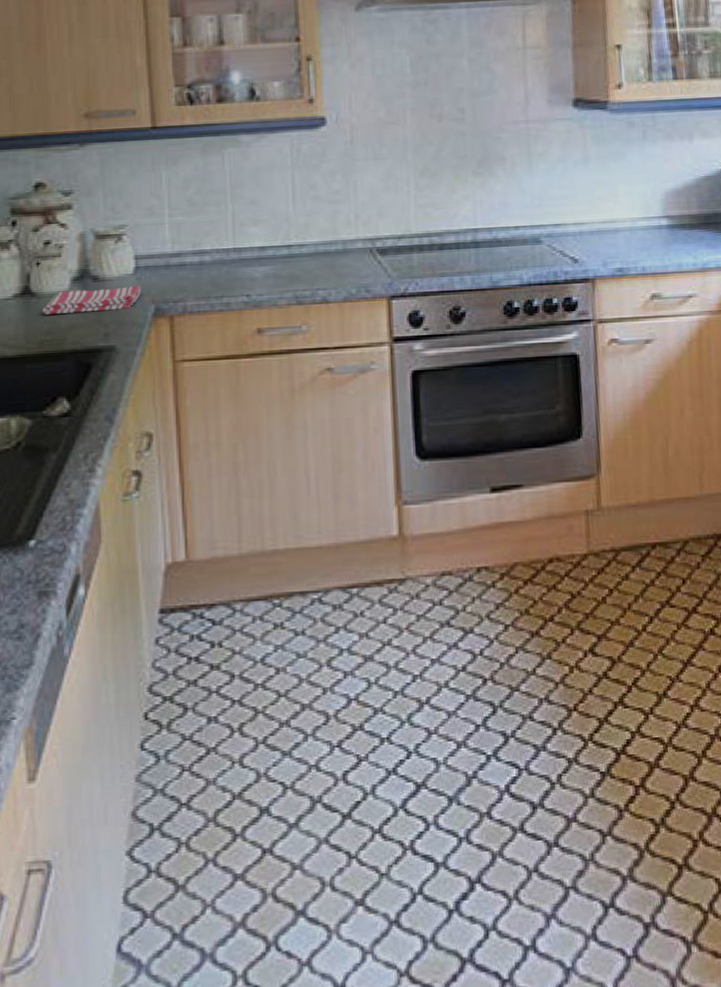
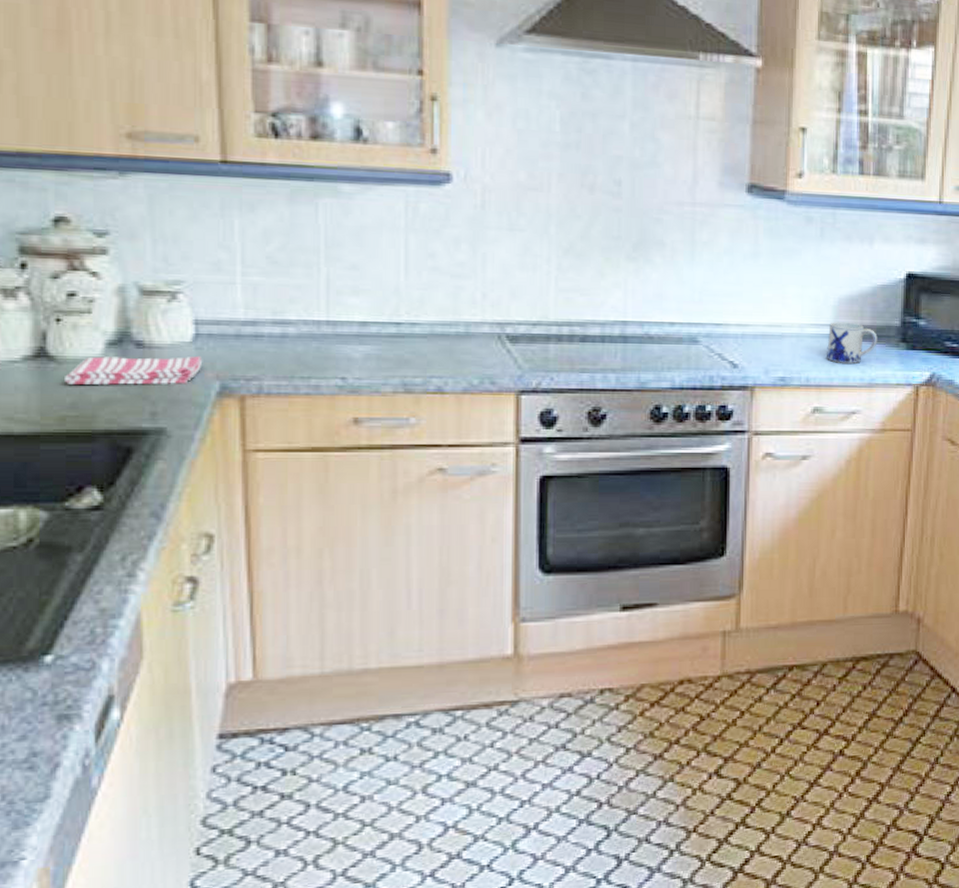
mug: none [659,213,706,251] -> present [827,322,878,364]

